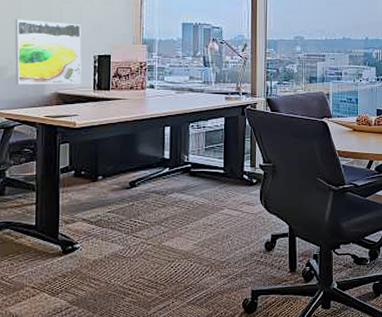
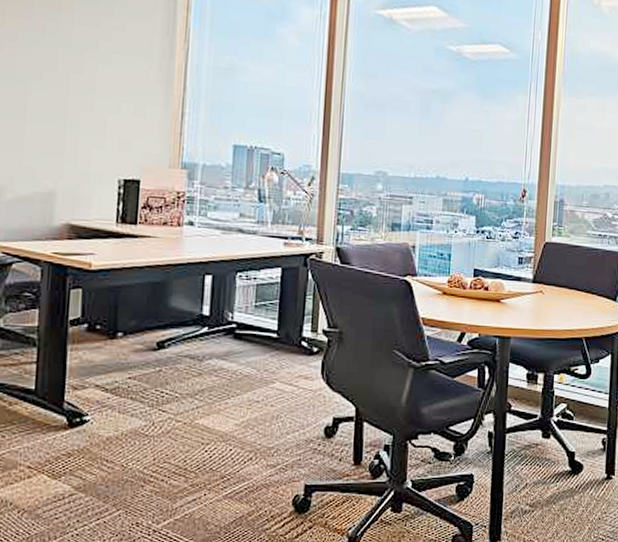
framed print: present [15,19,82,85] -> none [16,126,104,215]

